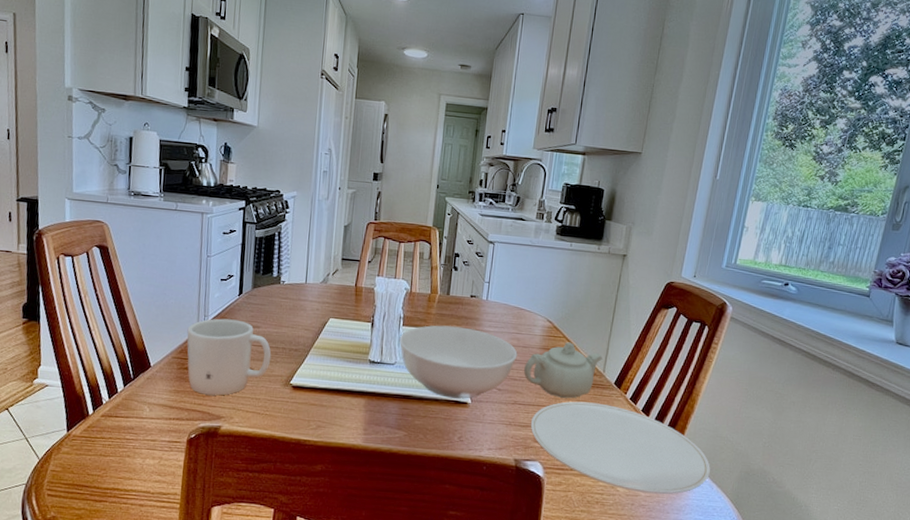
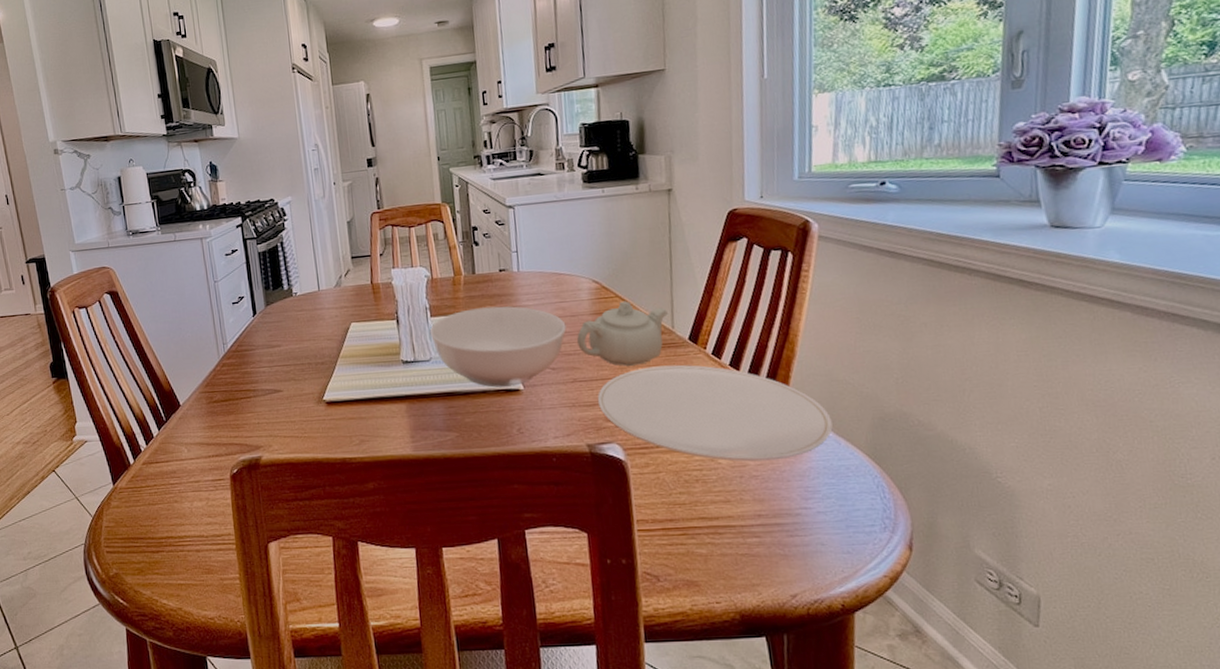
mug: present [187,318,272,396] -> none [209,342,299,426]

